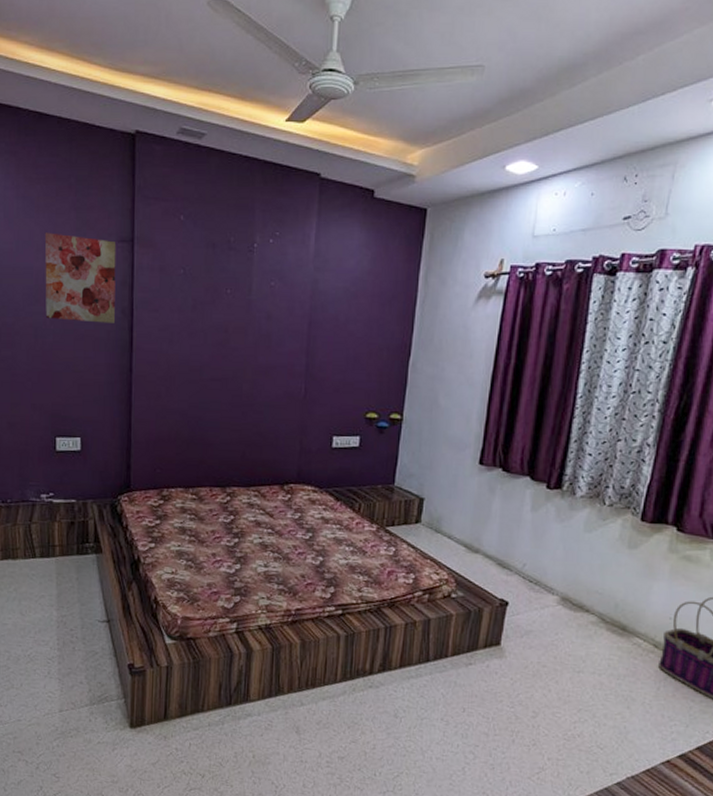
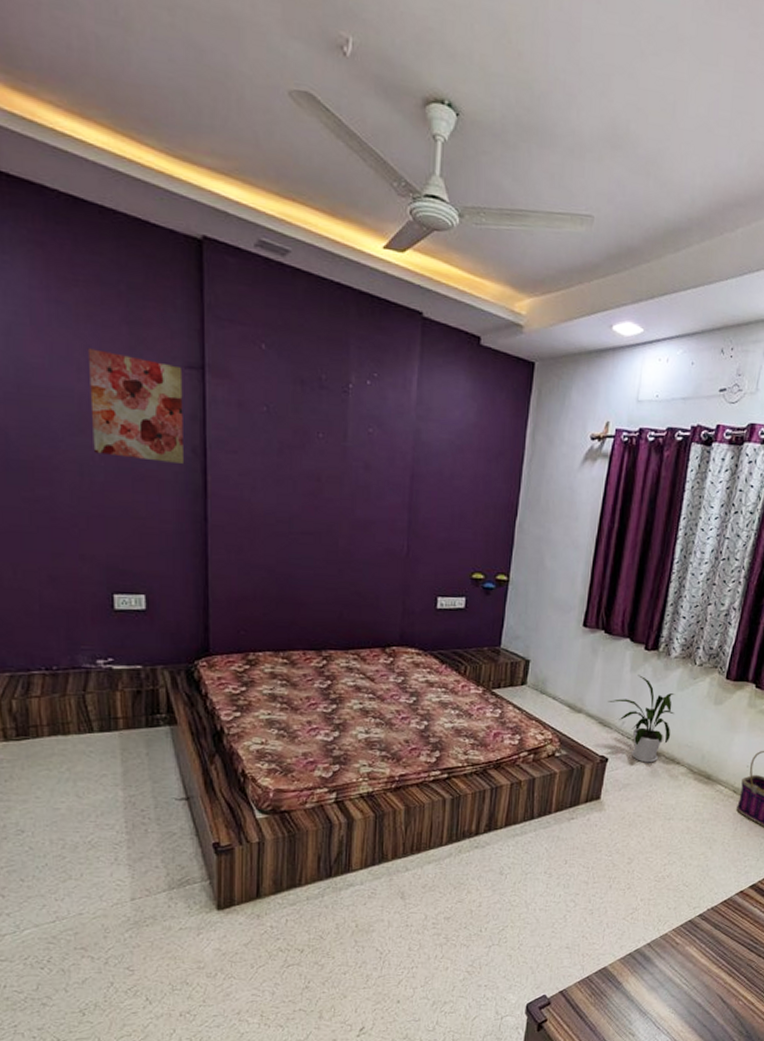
house plant: none [507,515,583,609] -> present [608,675,676,763]

